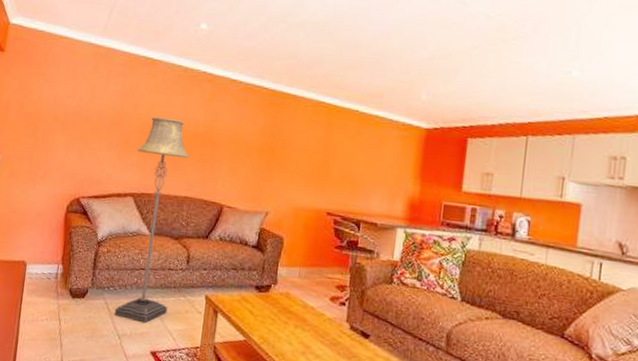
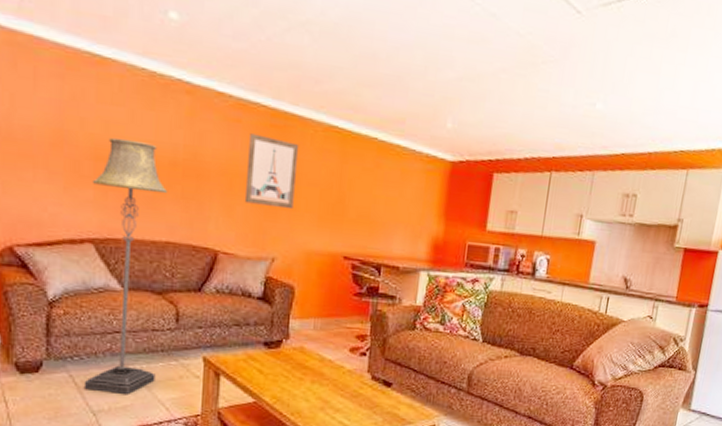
wall art: none [246,110,293,172] -> present [244,133,300,210]

